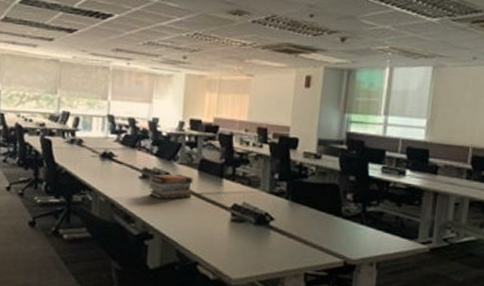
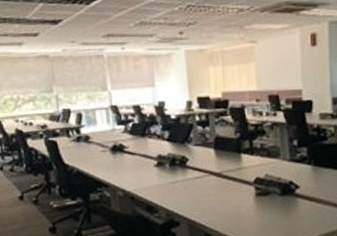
book stack: present [148,173,193,200] -> none [163,155,212,185]

